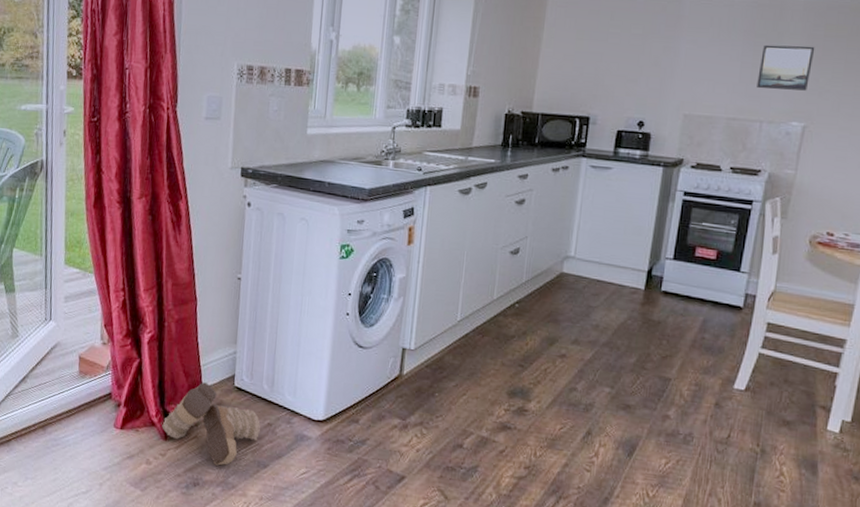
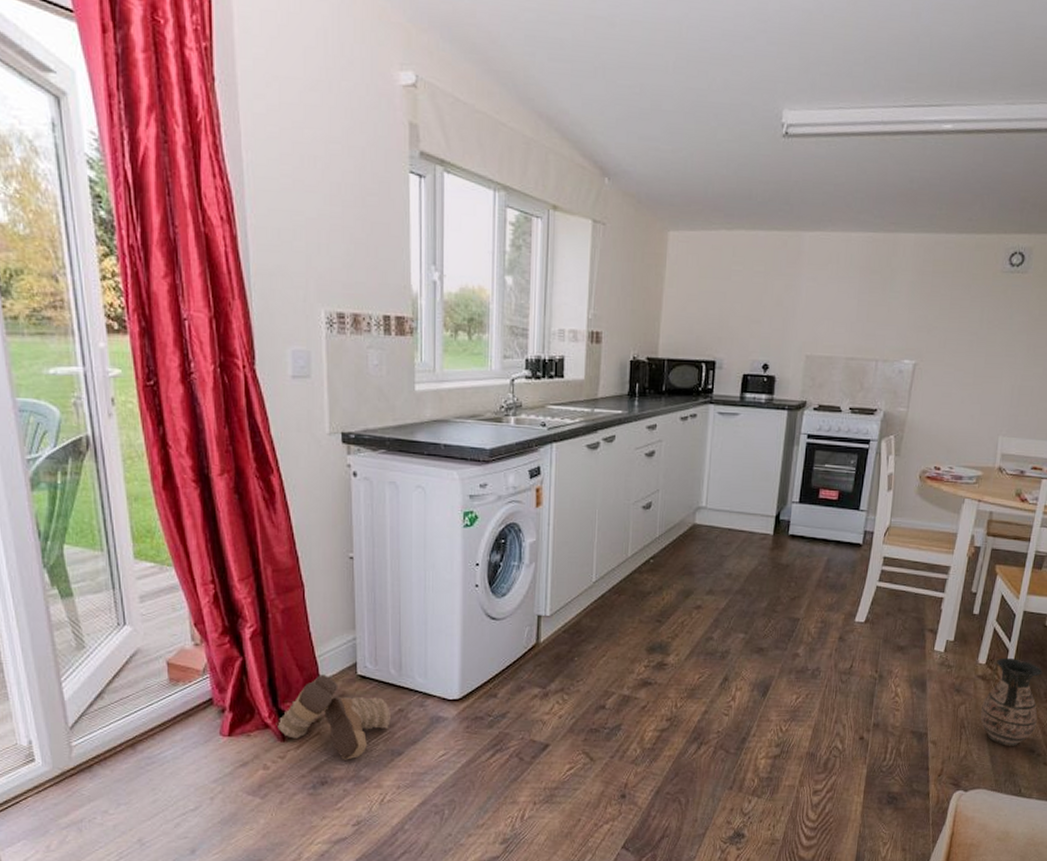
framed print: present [757,44,815,91] -> none [872,281,925,328]

